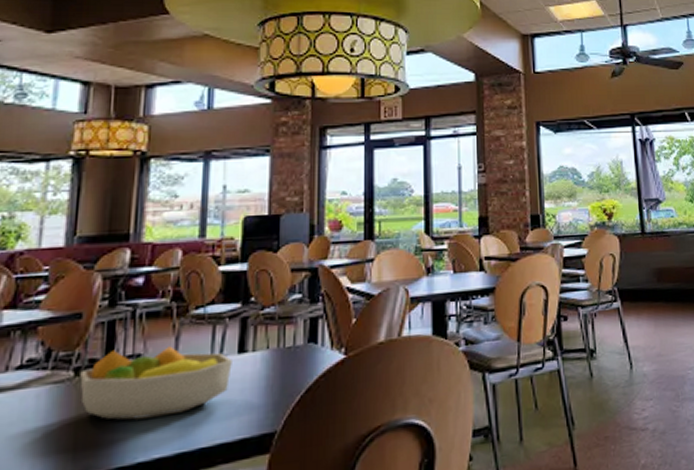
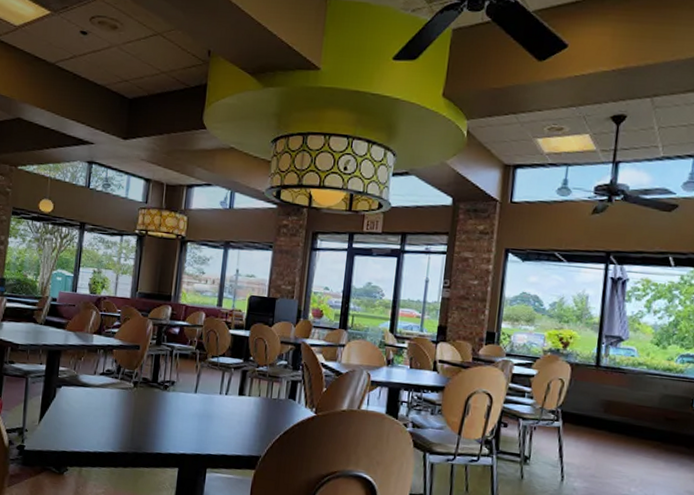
fruit bowl: present [80,346,232,420] -> none [137,374,234,427]

